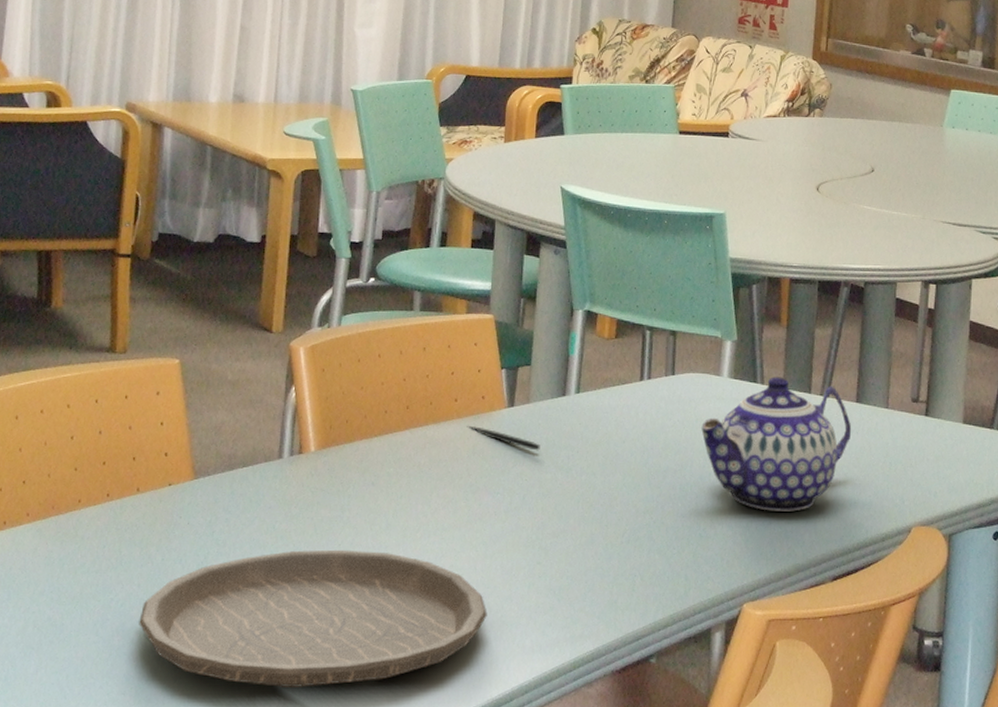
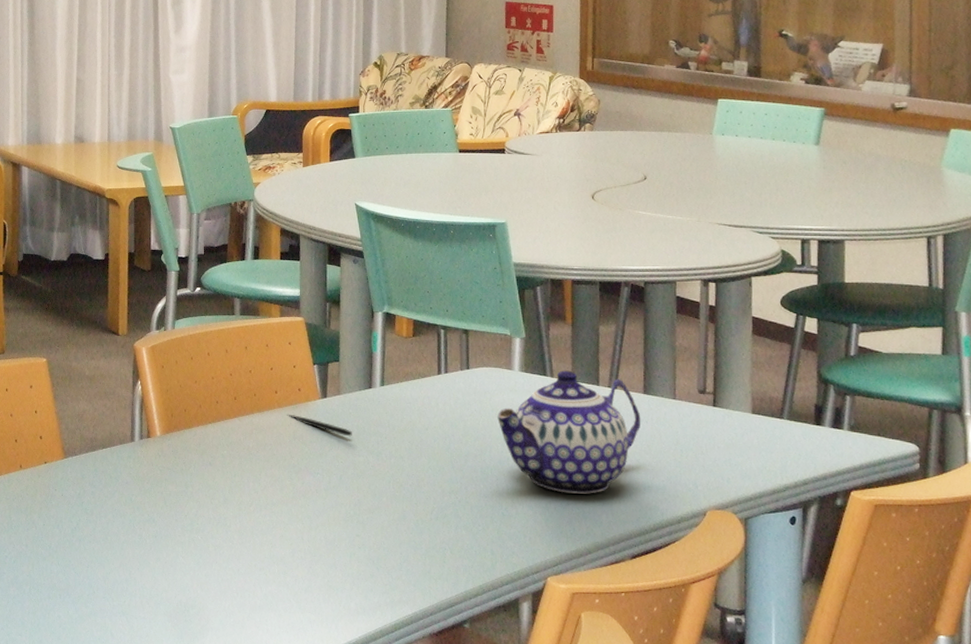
plate: present [139,549,487,689] -> none [29,519,316,637]

